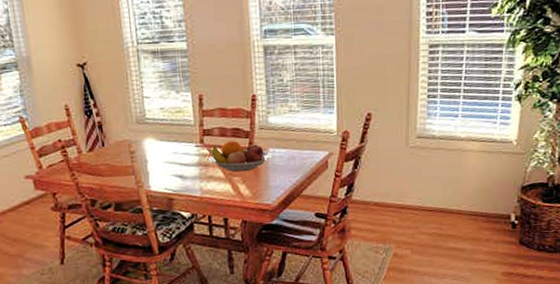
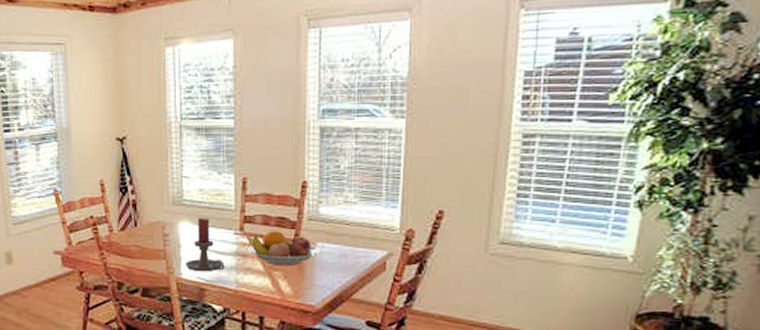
candle holder: none [153,133,190,184] -> present [186,217,225,272]

